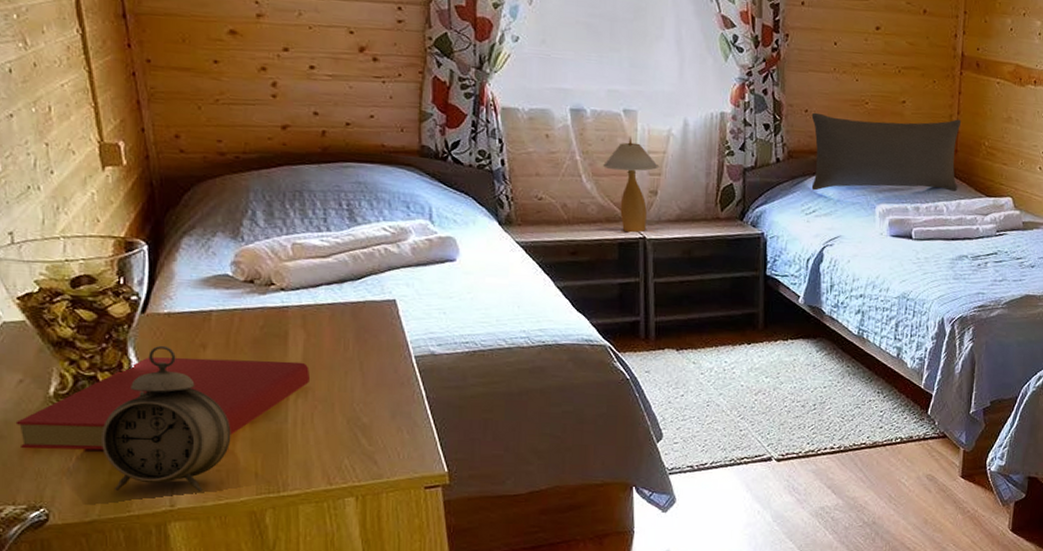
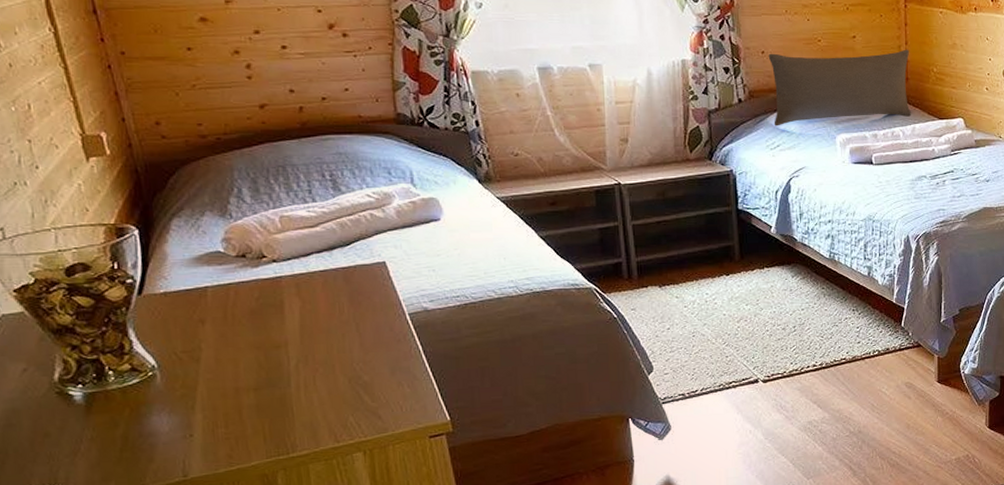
book: present [15,357,311,450] -> none [23,328,310,435]
alarm clock: present [102,345,231,492] -> none [109,324,237,467]
table lamp: present [603,137,660,233] -> none [574,90,628,180]

